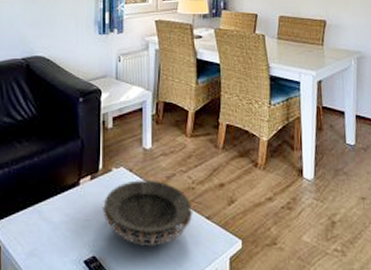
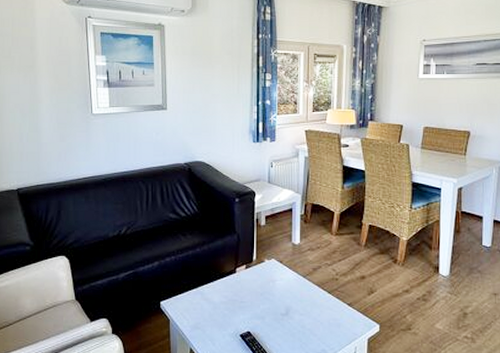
decorative bowl: present [102,179,193,246] -> none [255,270,336,326]

